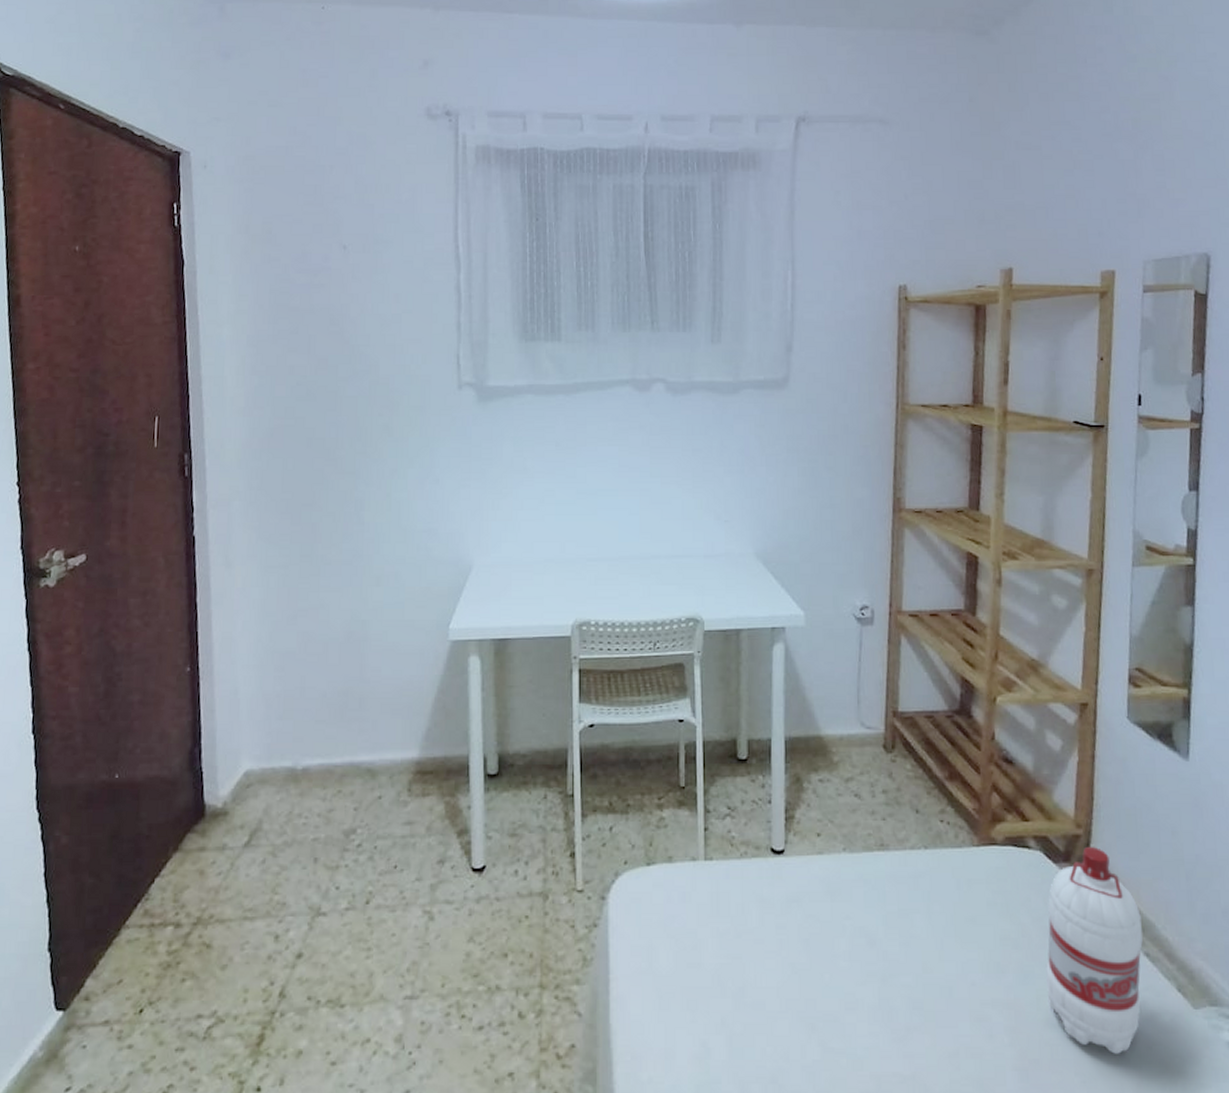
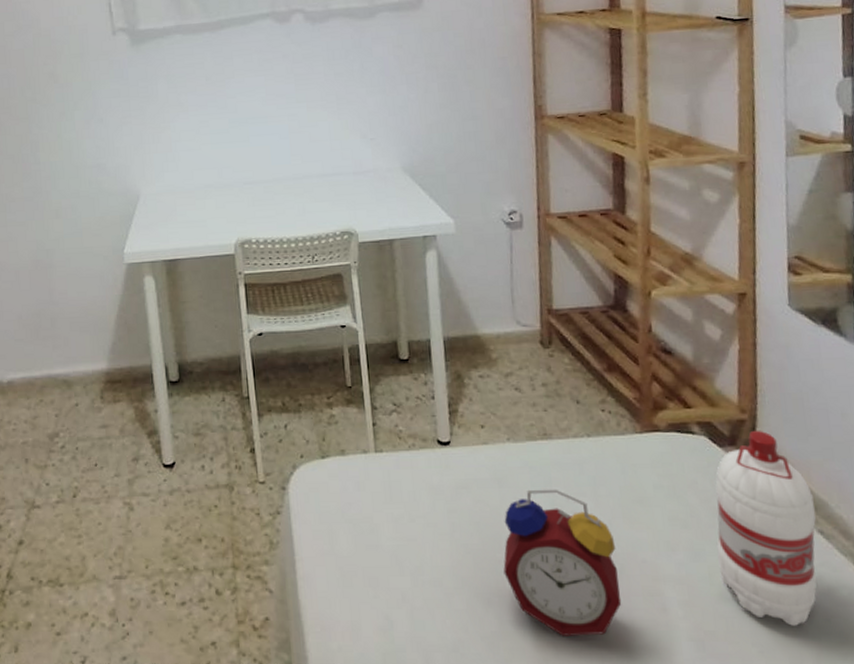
alarm clock: none [830,904,949,1065] -> present [503,489,622,636]

